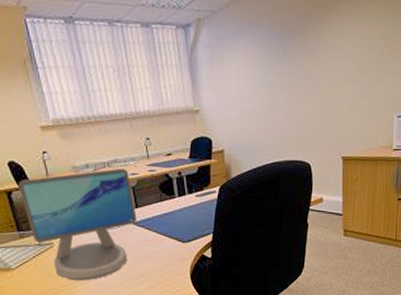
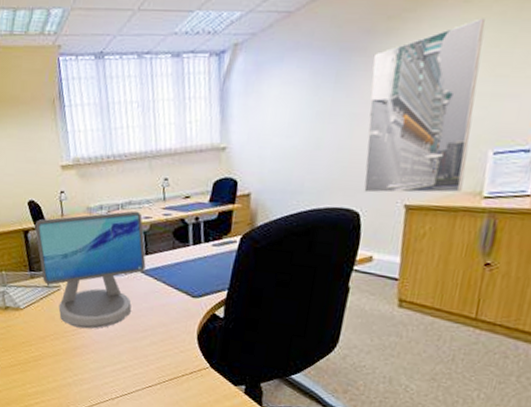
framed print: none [309,14,385,148] -> present [363,18,485,193]

